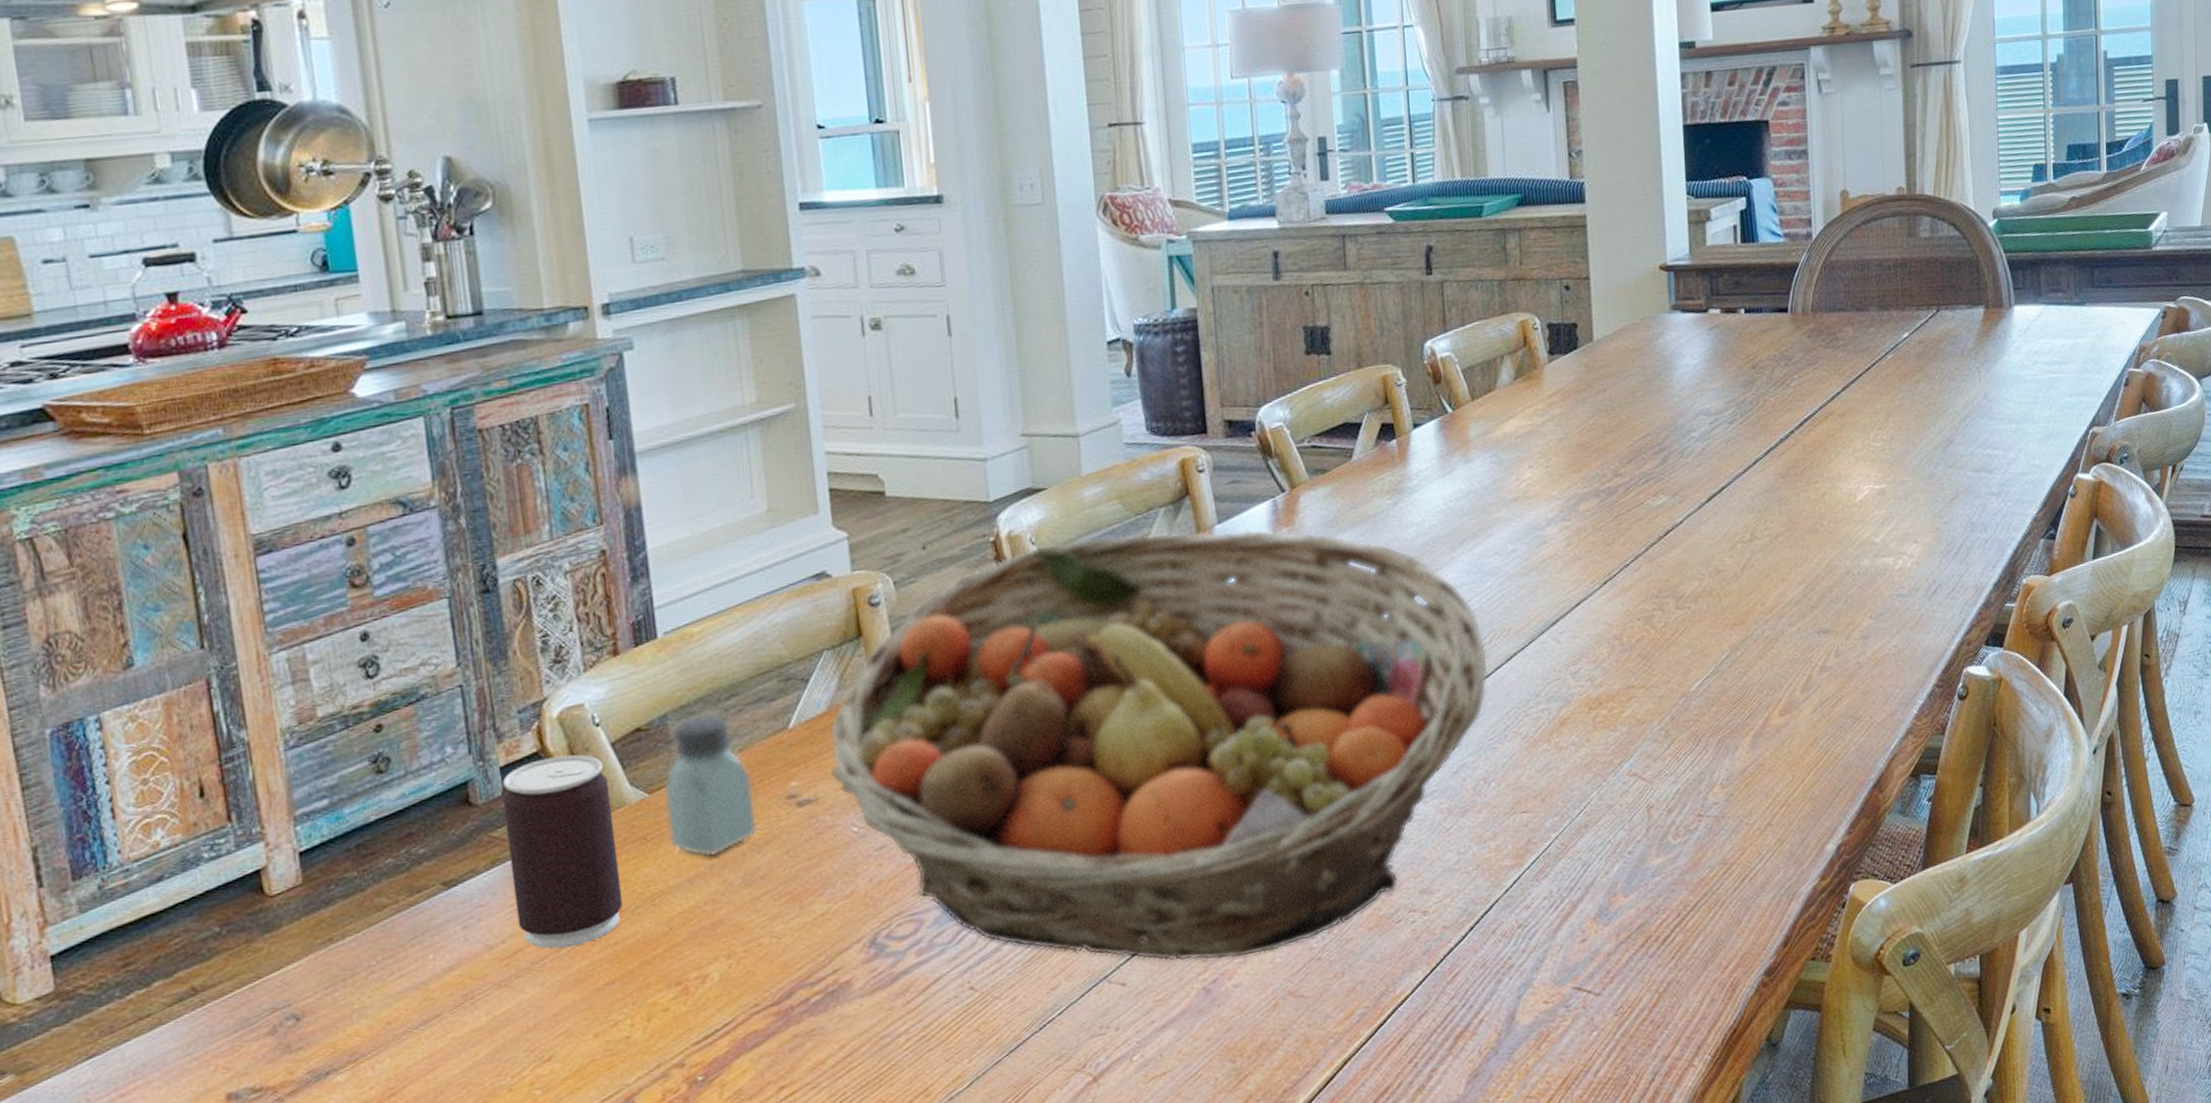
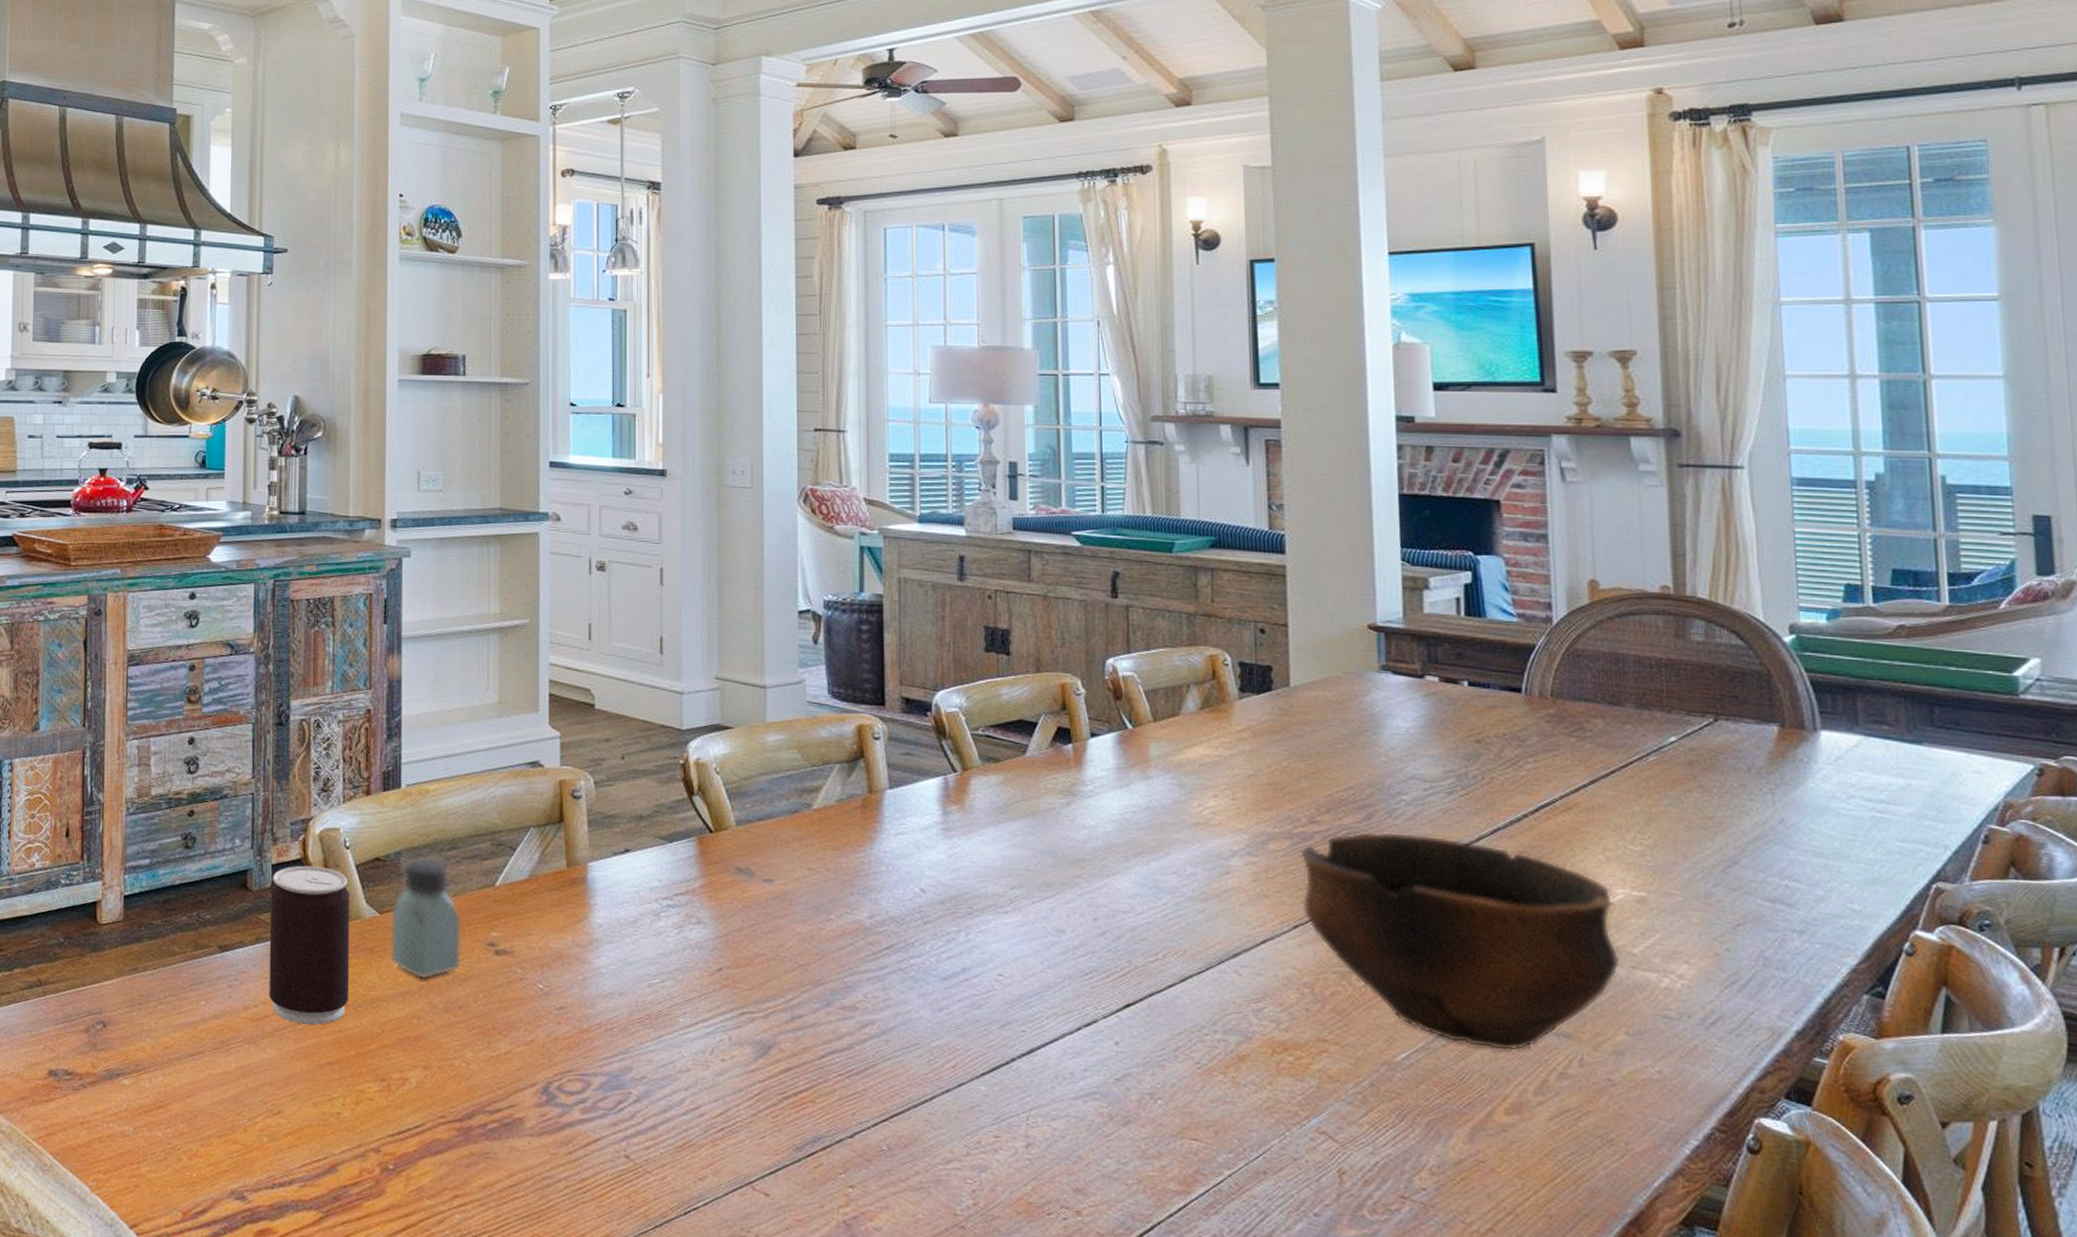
fruit basket: present [829,529,1488,961] -> none [525,776,1159,1206]
bowl: none [1607,466,1866,661] -> present [1300,831,1620,1052]

